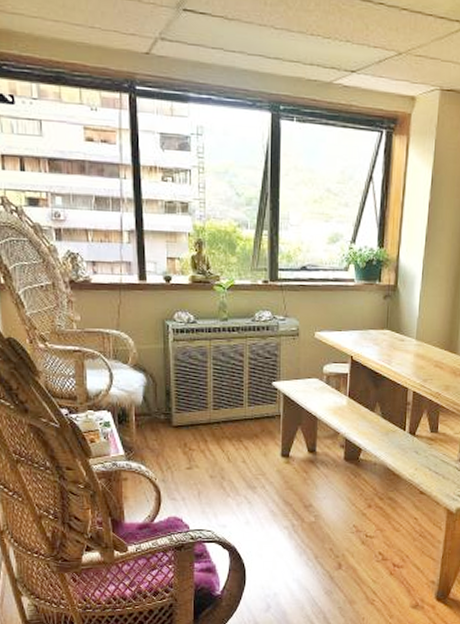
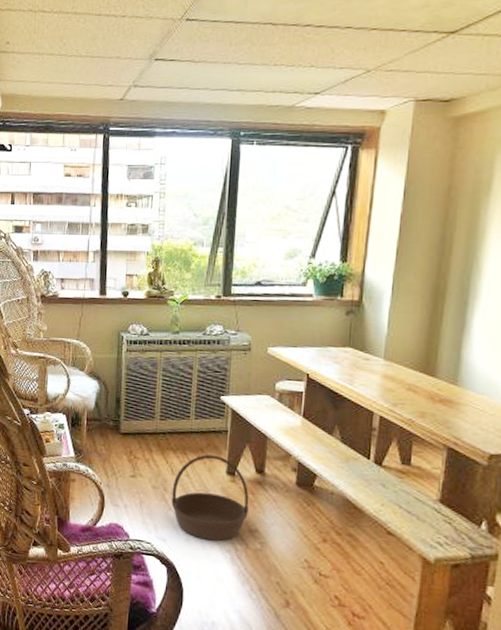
basket: none [229,439,303,520] -> present [171,454,249,541]

